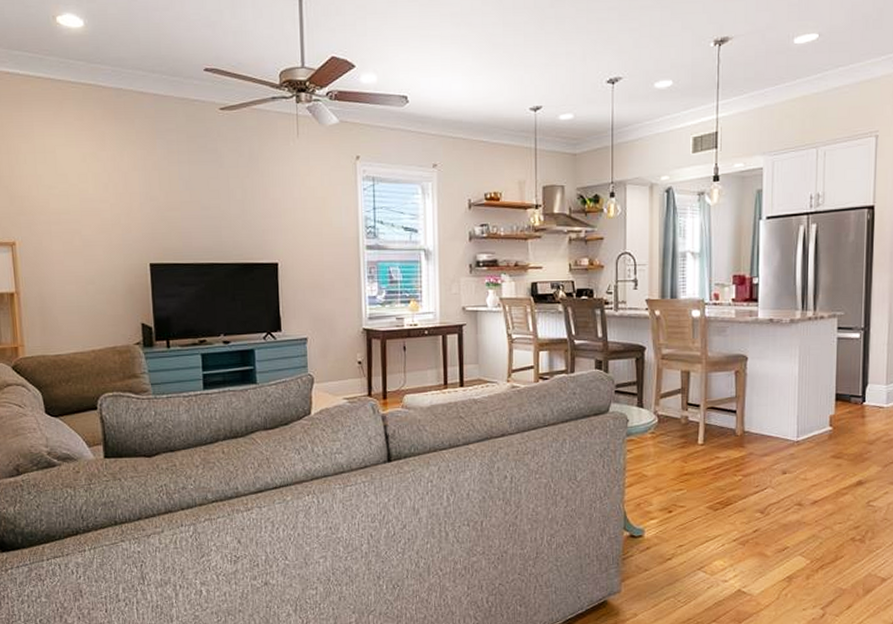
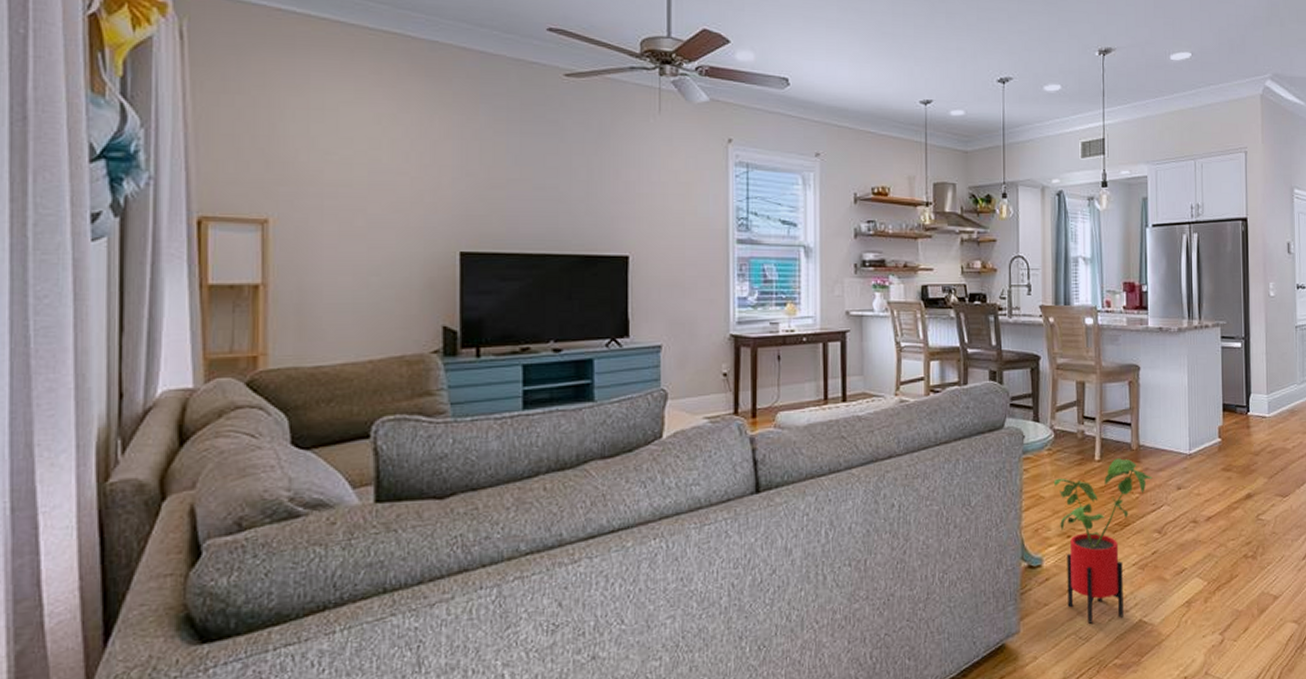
house plant: none [656,443,757,589] -> present [1053,458,1153,624]

